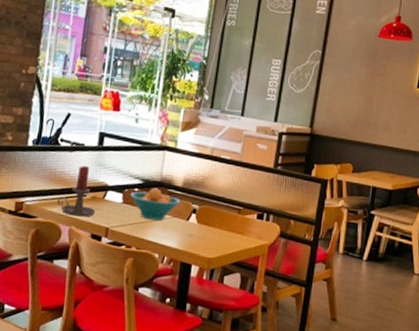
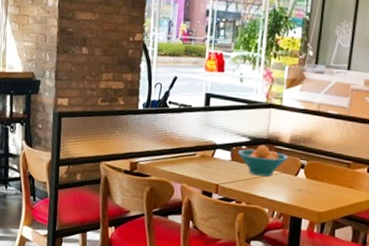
candle holder: present [57,165,96,217] -> none [169,125,206,175]

